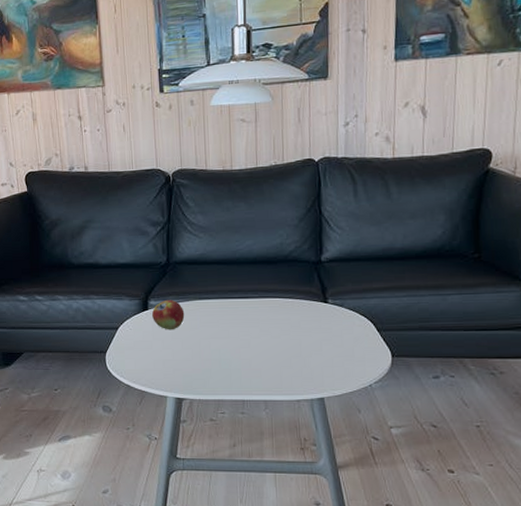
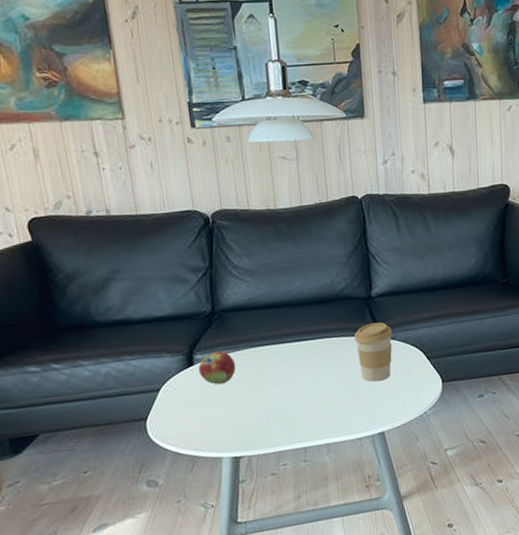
coffee cup: none [299,287,341,346] -> present [353,322,393,382]

